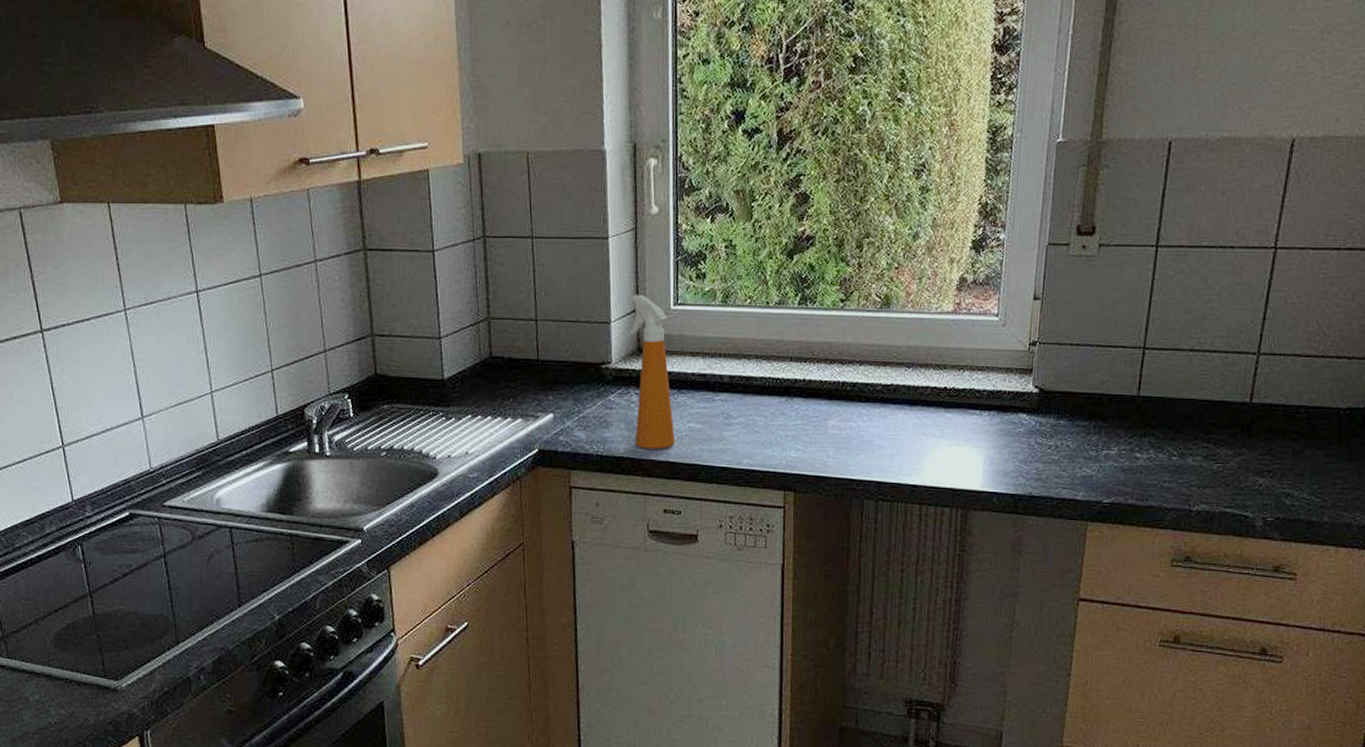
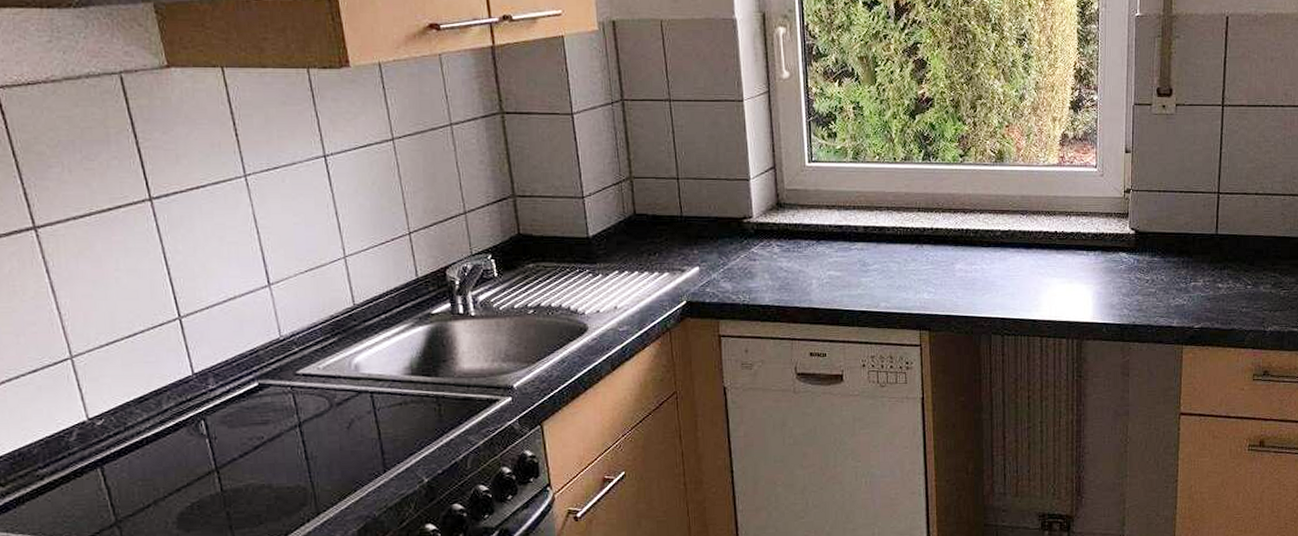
spray bottle: present [627,294,676,449] -> none [766,152,818,297]

